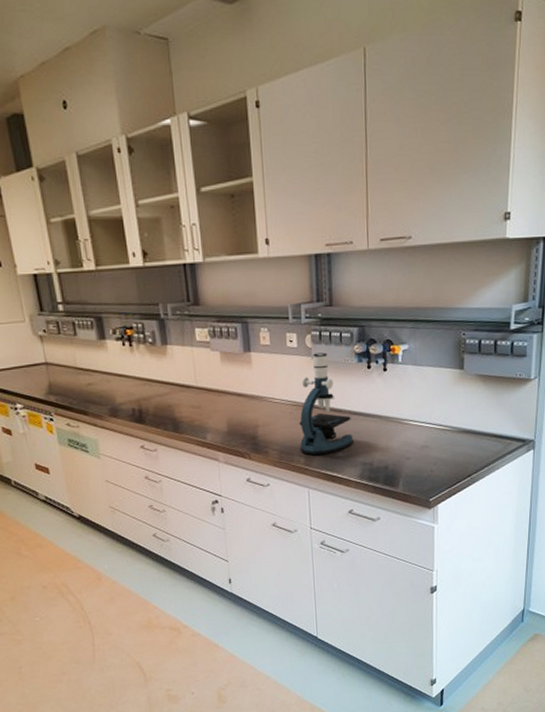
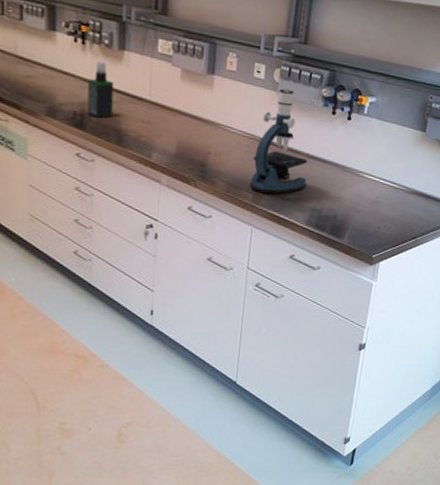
spray bottle: none [140,359,166,411] -> present [87,61,115,118]

